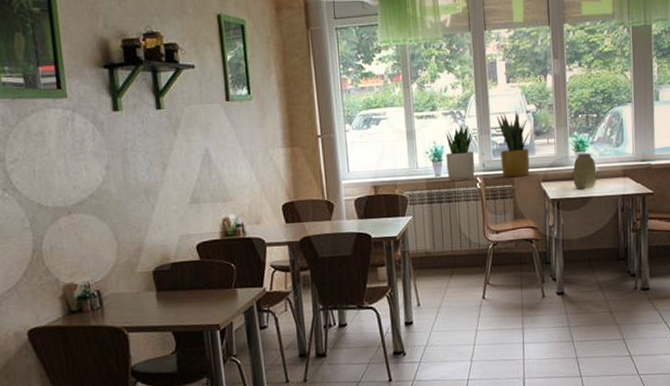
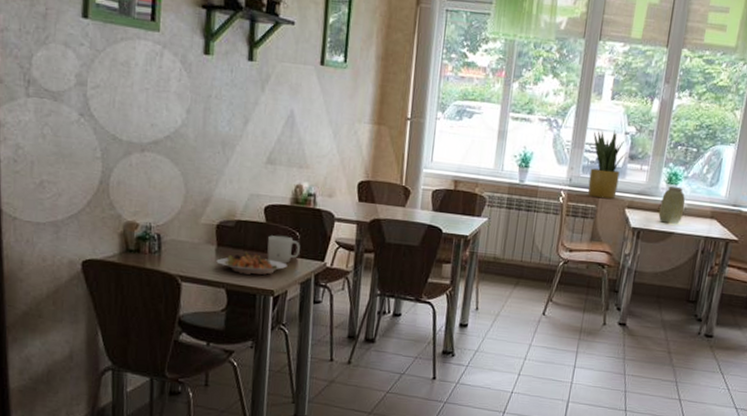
salad: none [158,291,228,314] -> present [216,251,288,275]
mug: none [204,269,238,297] -> present [267,235,300,264]
planter: present [446,125,475,181] -> none [531,134,565,193]

